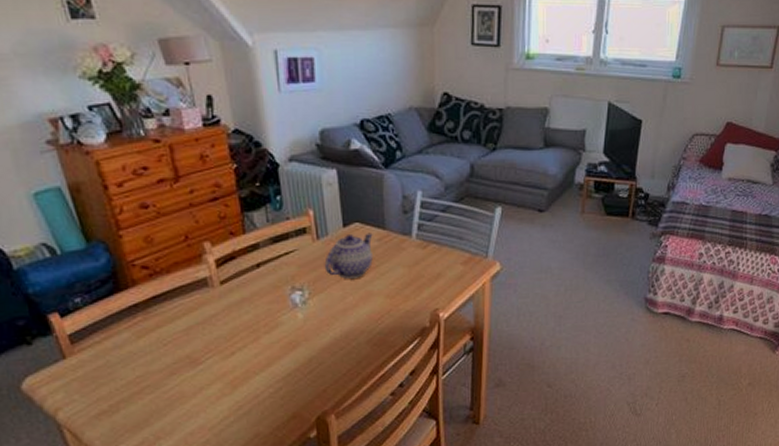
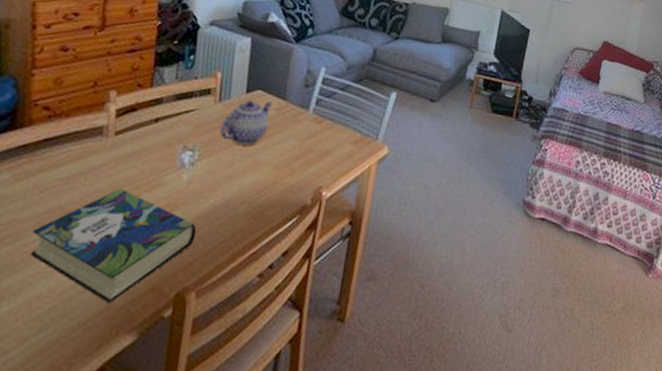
book: none [168,332,324,431] -> present [30,188,197,302]

